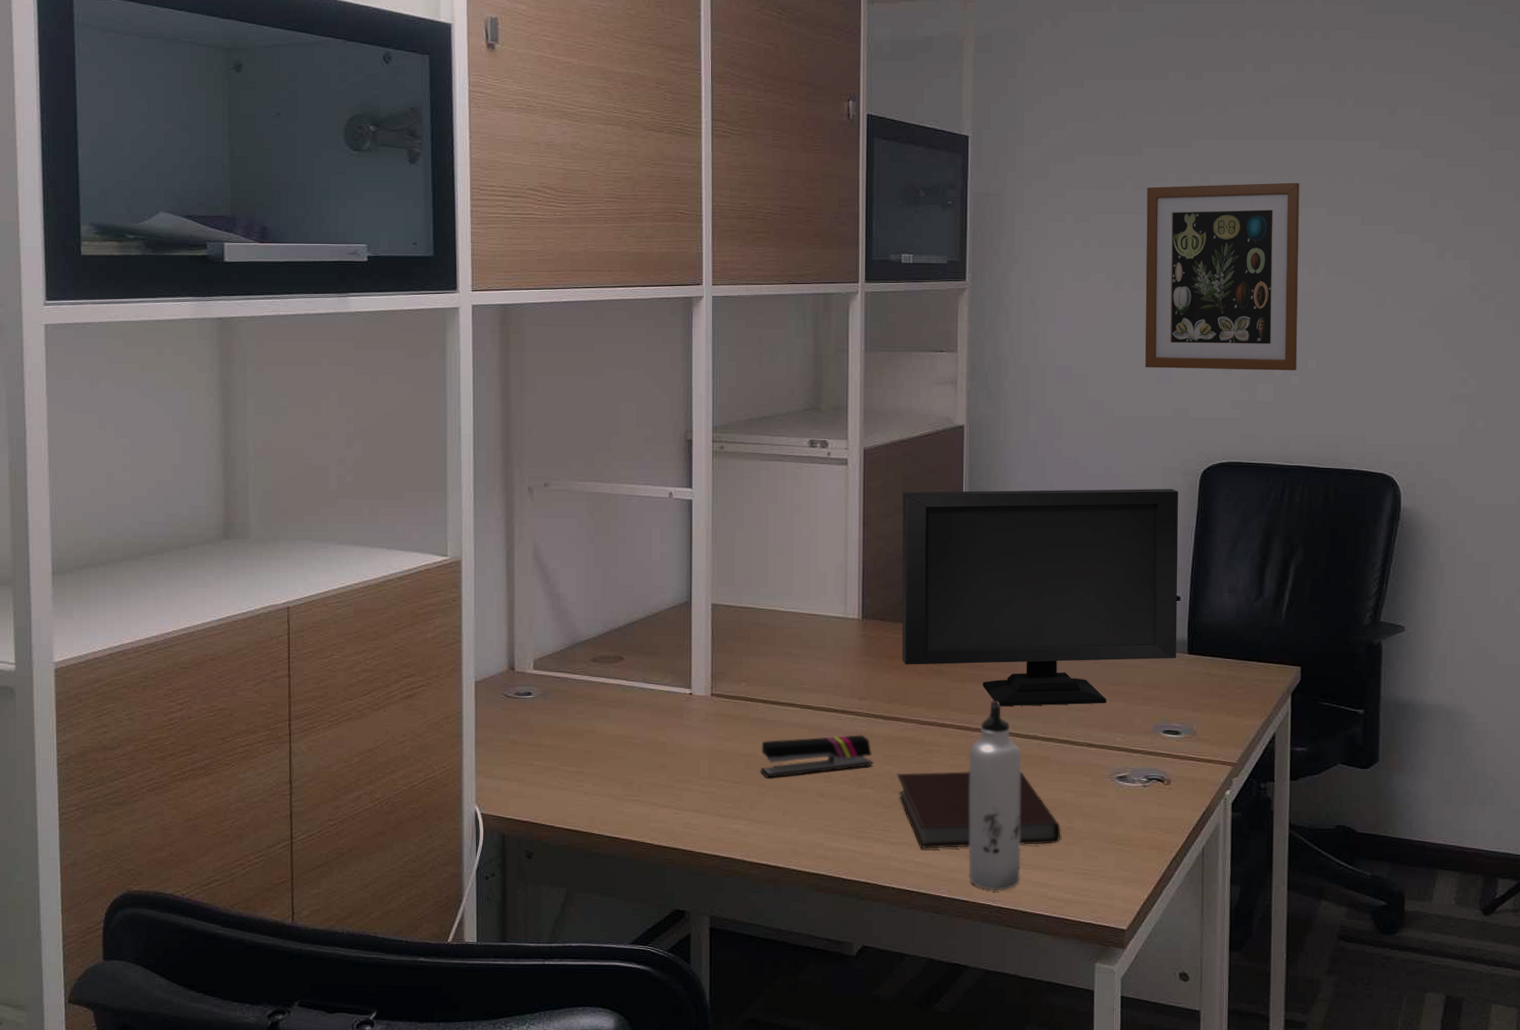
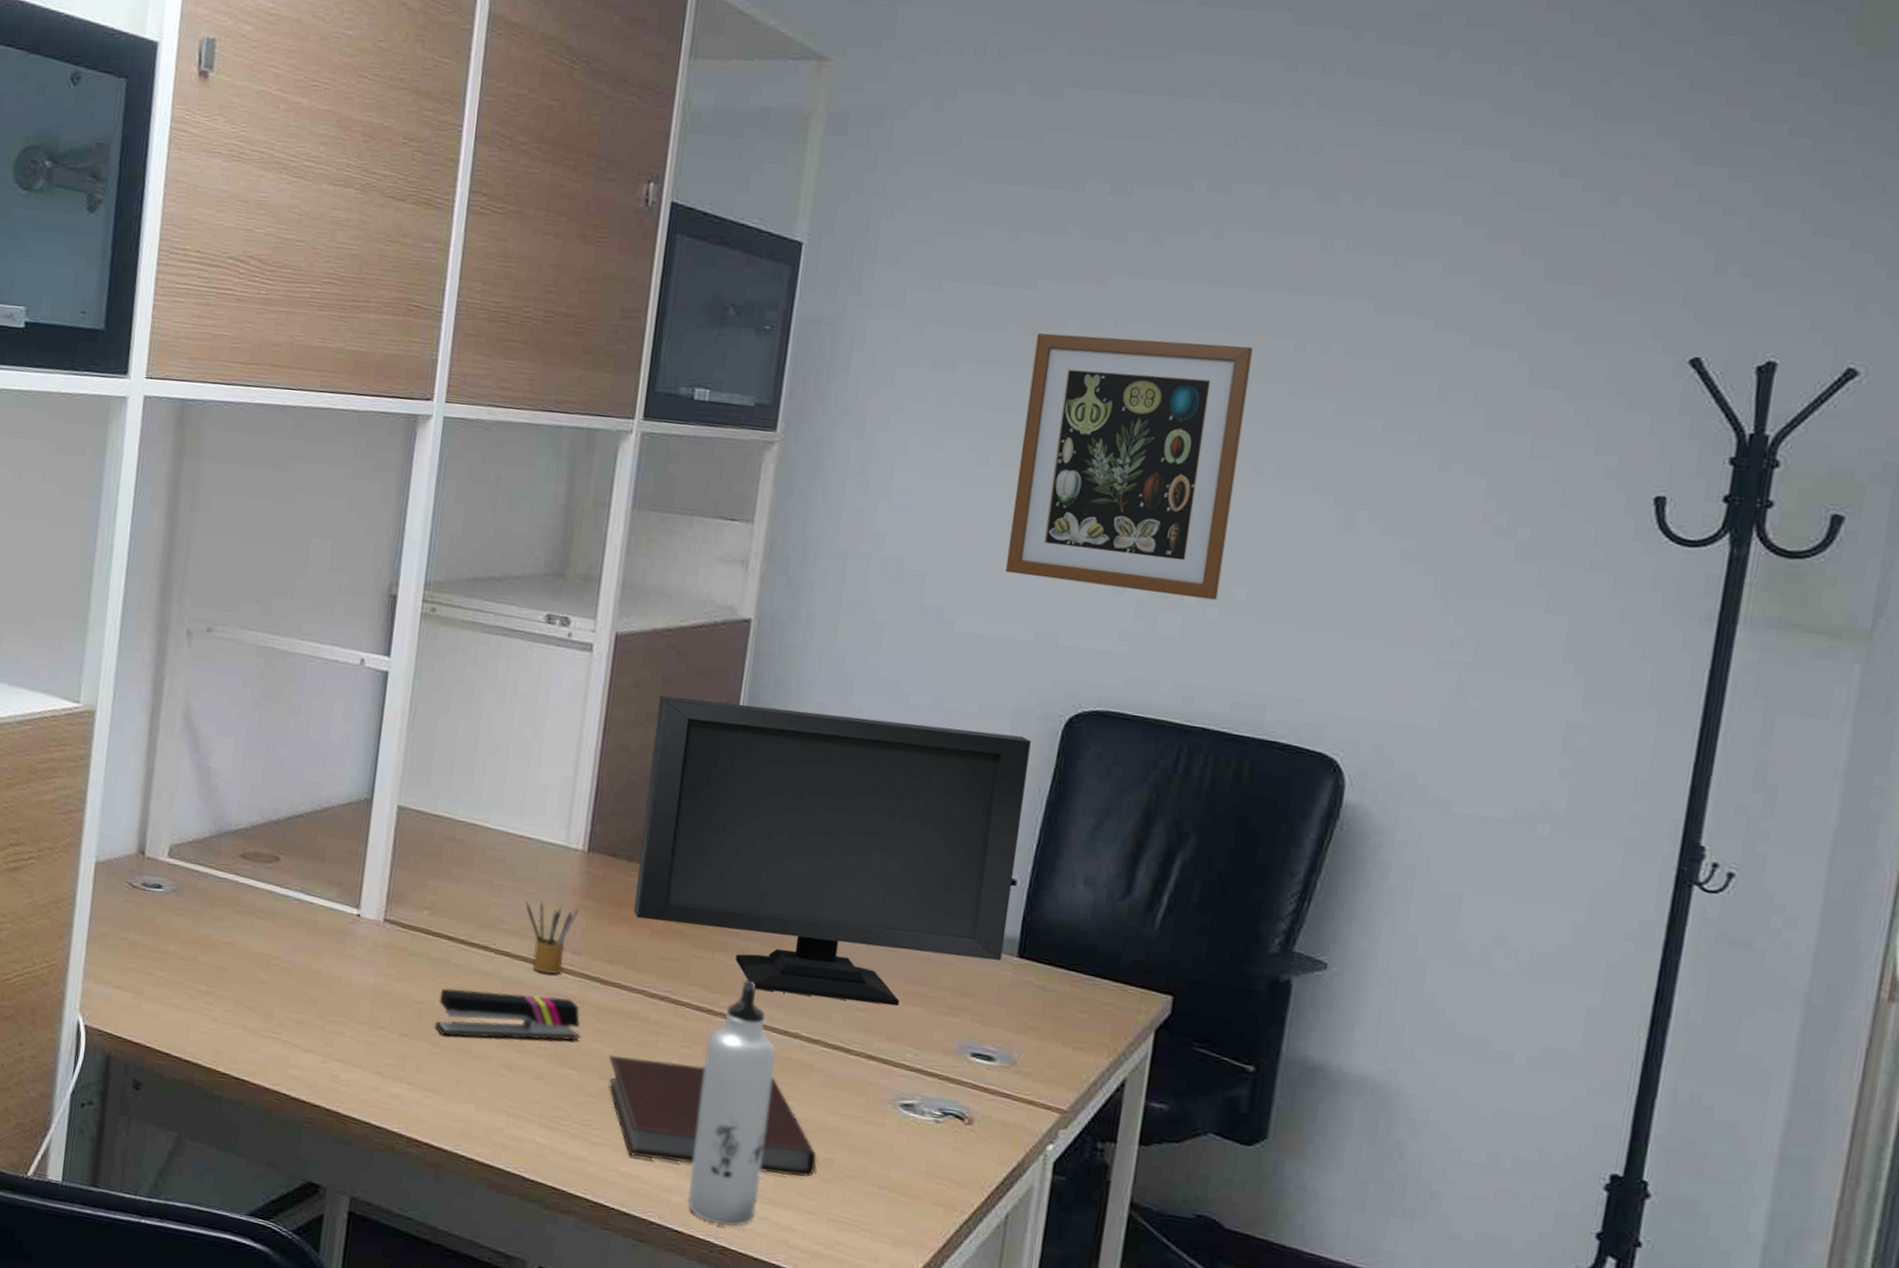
pencil box: none [819,663,861,718] -> present [525,902,579,974]

